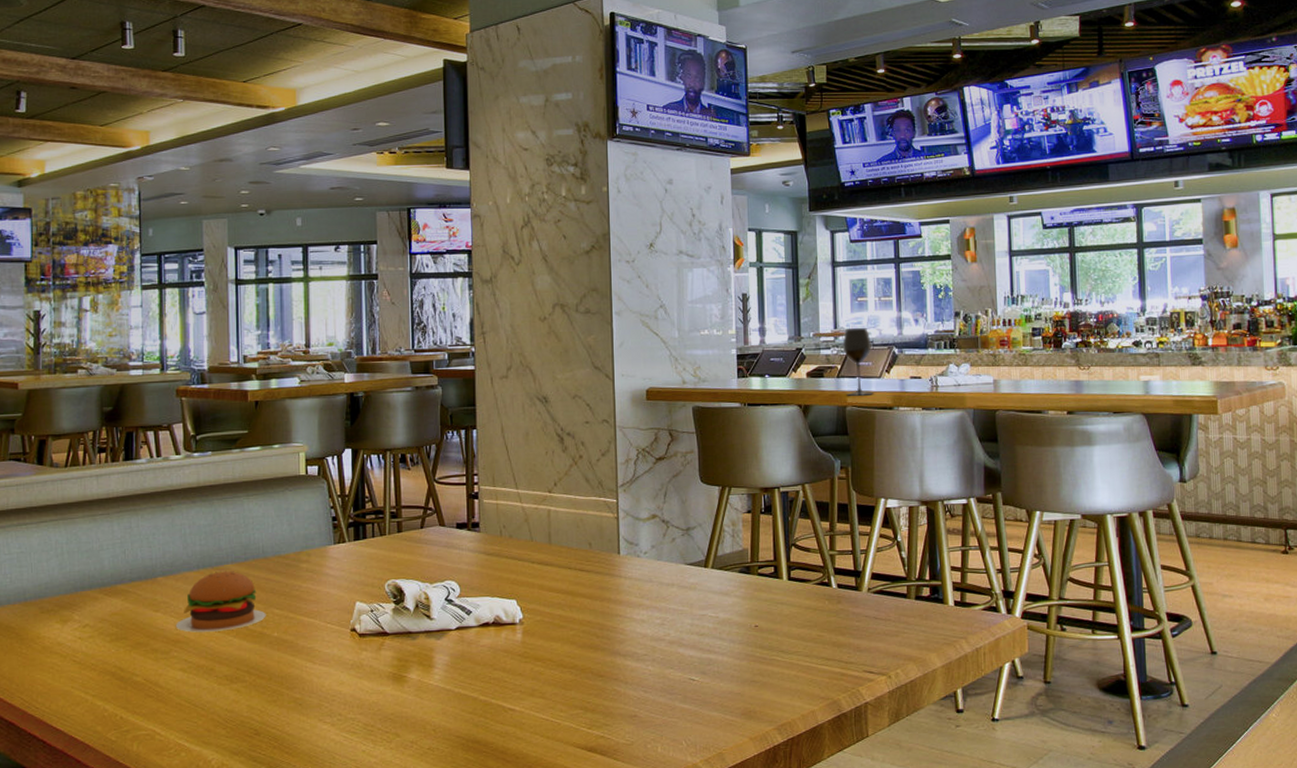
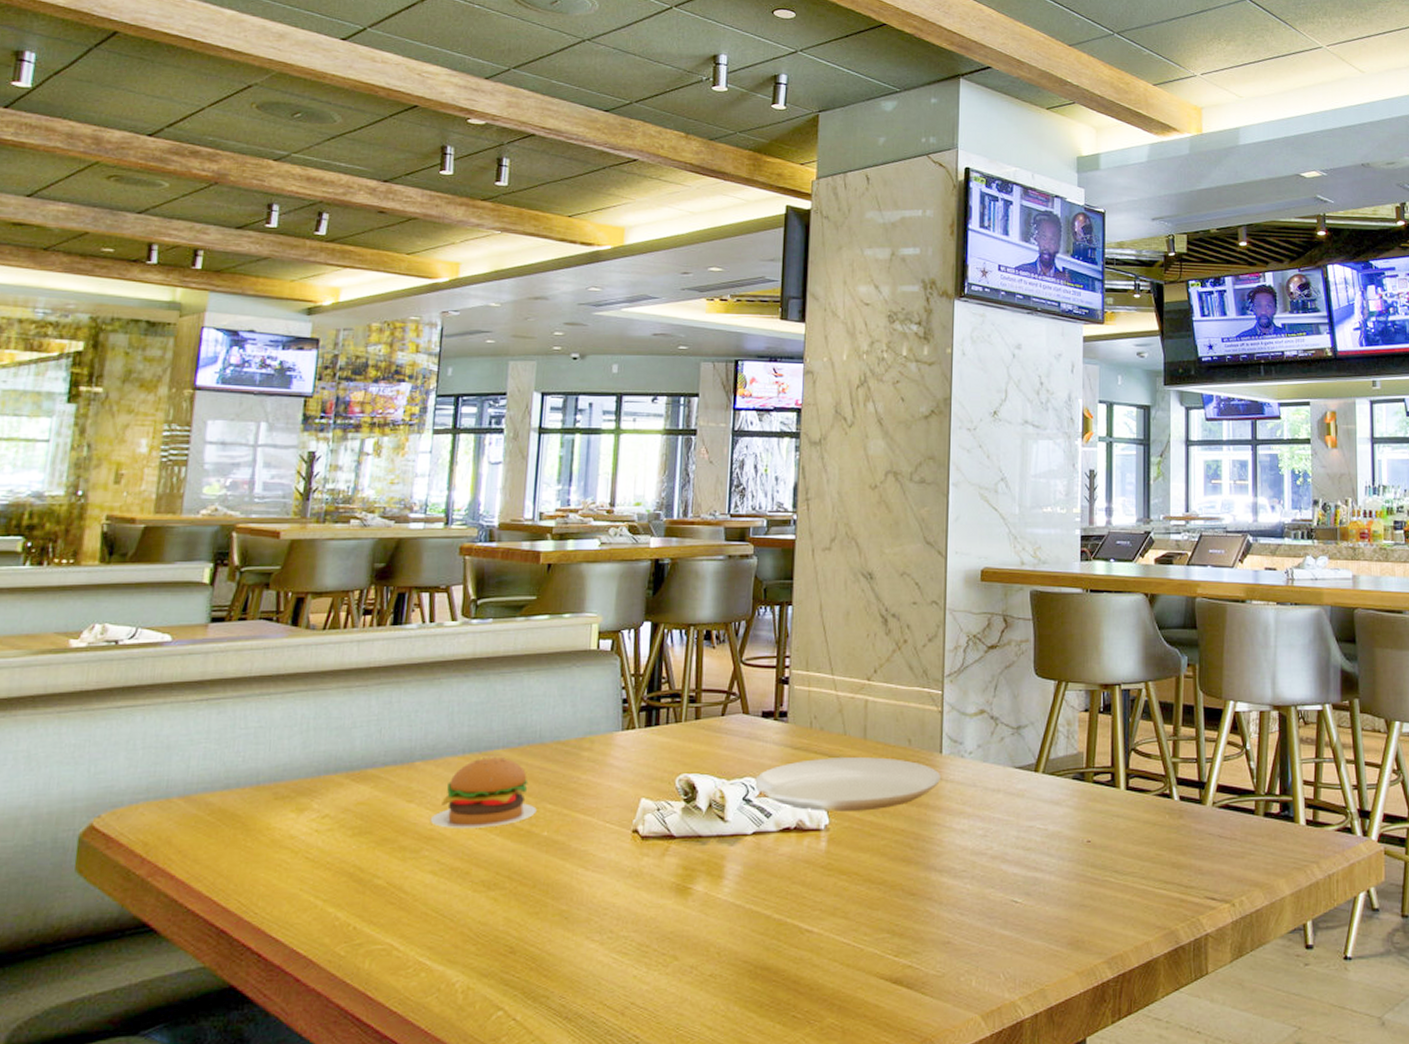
plate: none [455,559,620,608] -> present [755,757,940,811]
wineglass: present [842,327,873,397] -> none [1194,511,1226,587]

